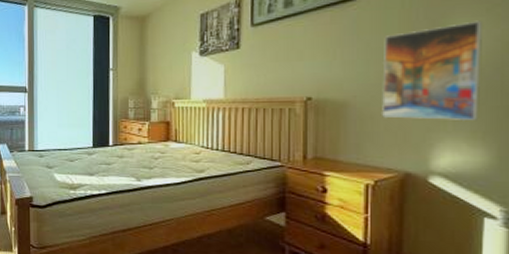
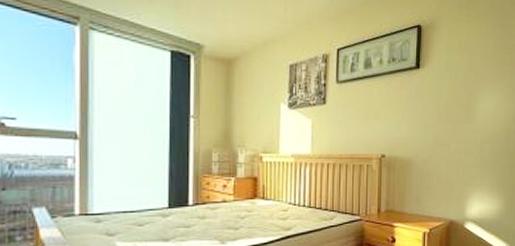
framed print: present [382,20,482,120] -> none [436,97,498,176]

